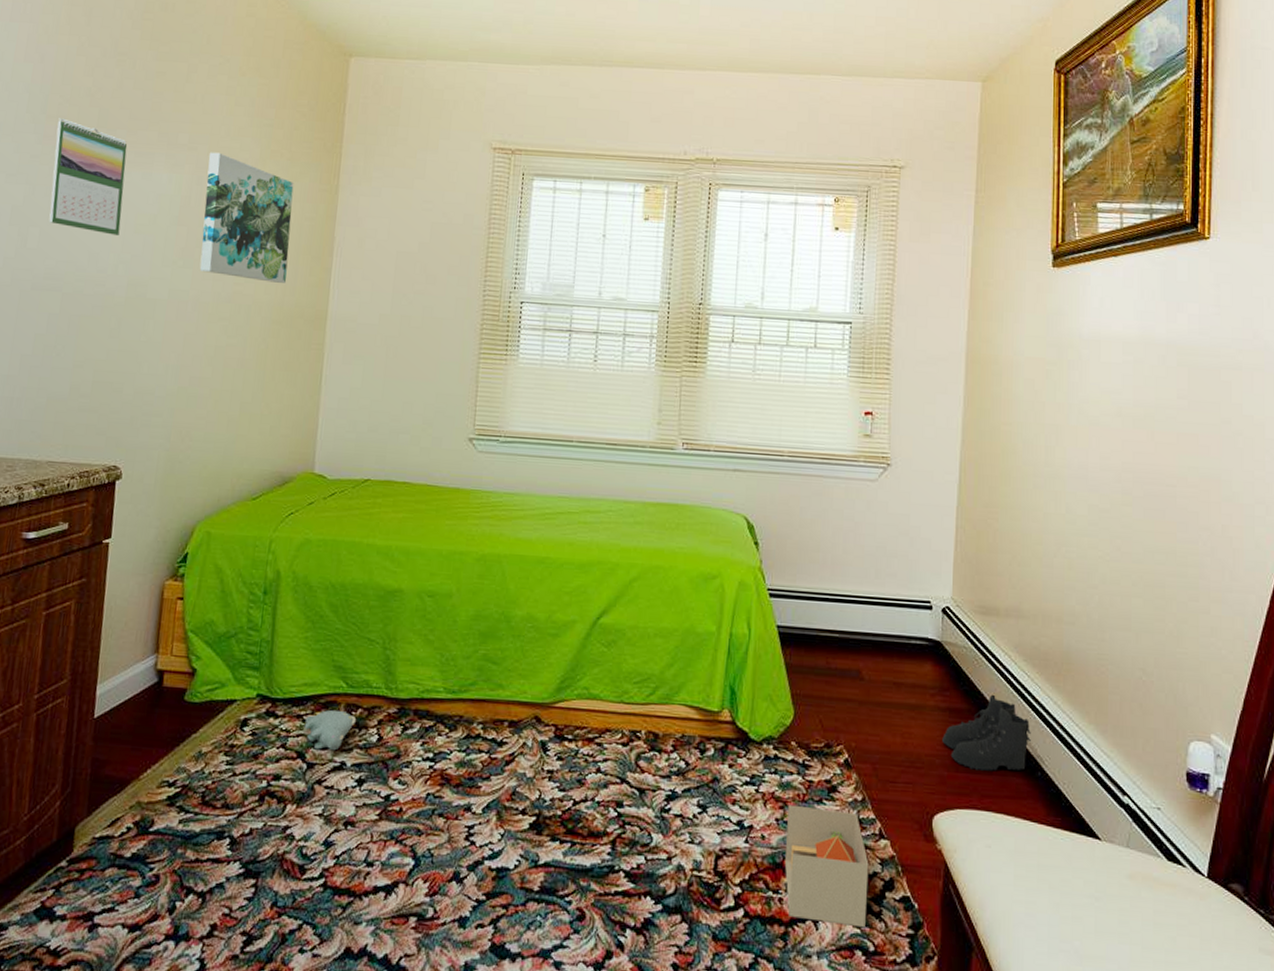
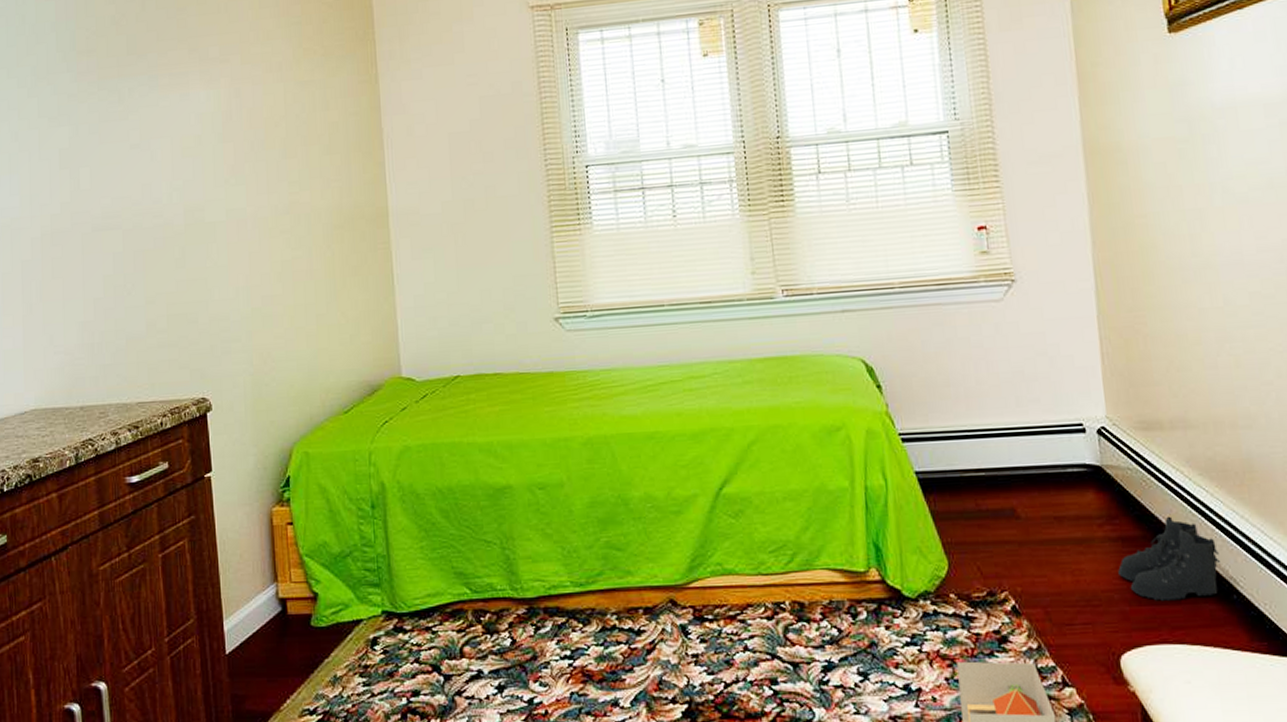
calendar: present [49,118,128,235] -> none [89,51,168,164]
wall art: present [199,152,294,283] -> none [242,60,342,187]
plush toy: present [304,710,357,751] -> none [434,618,487,661]

